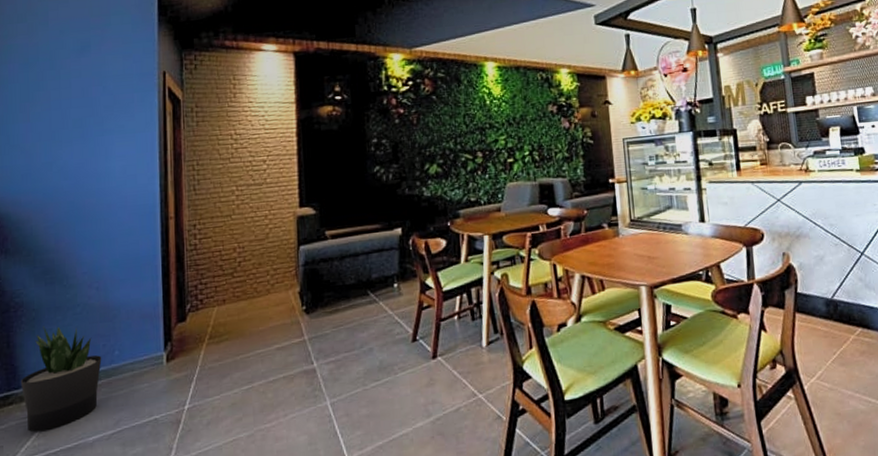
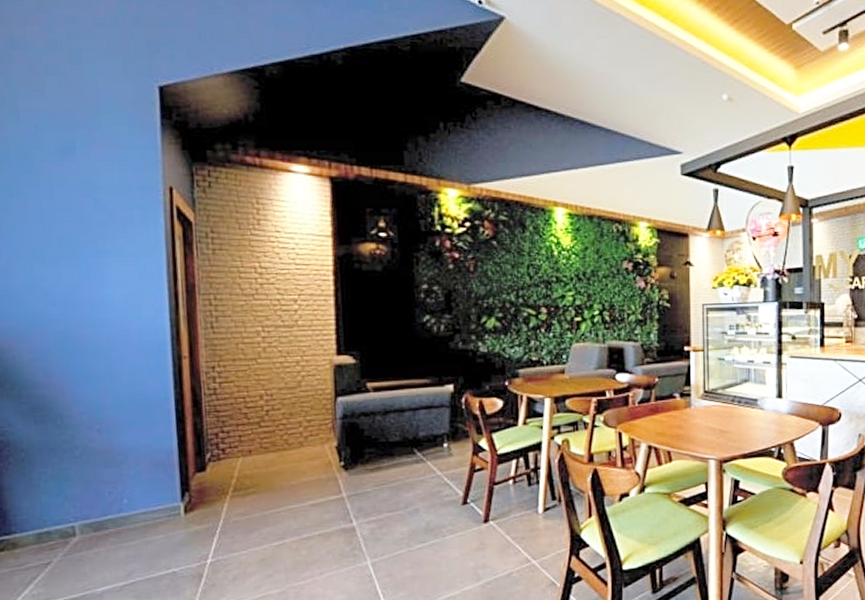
planter: present [20,325,102,432] -> none [11,467,108,581]

